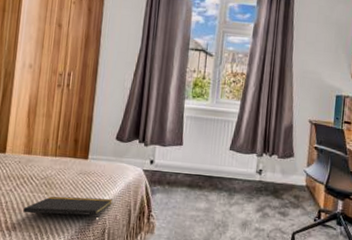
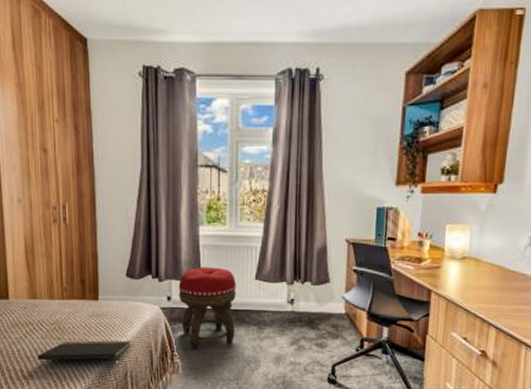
footstool: none [160,135,213,211] -> present [178,267,237,350]

